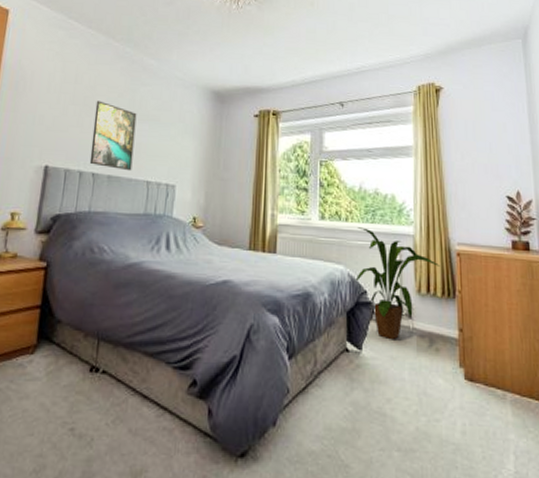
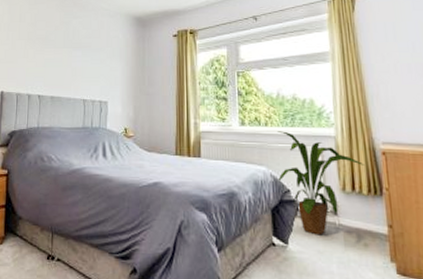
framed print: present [89,100,137,171] -> none [35,34,71,92]

